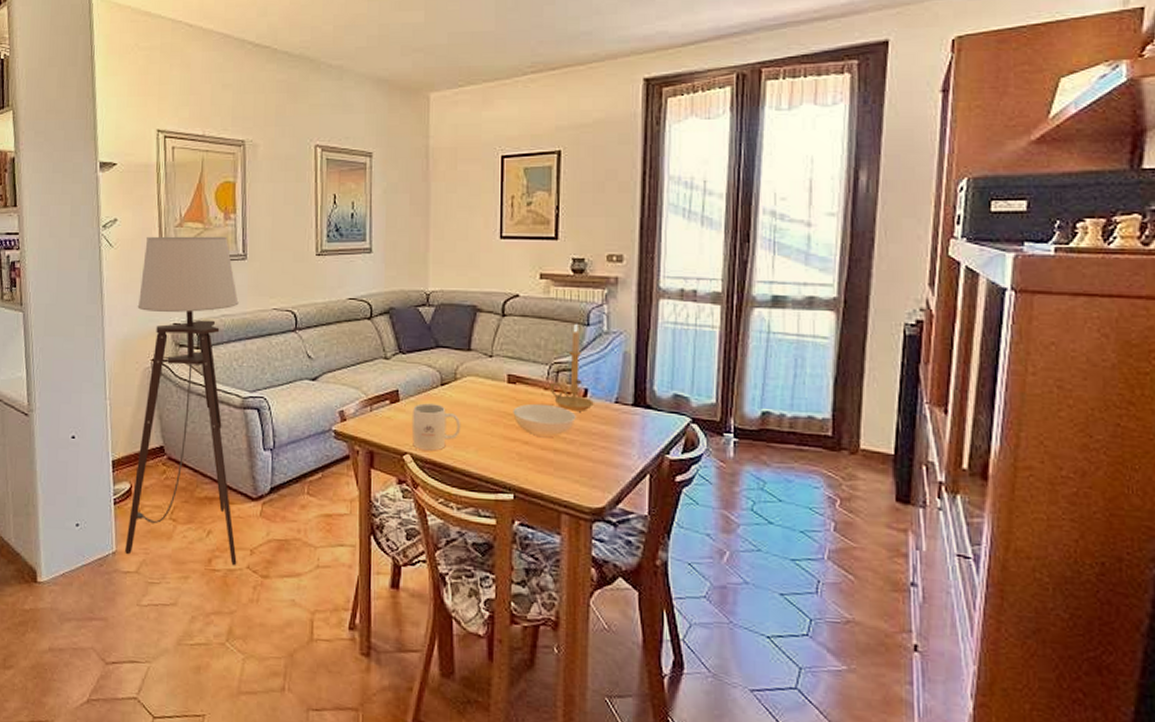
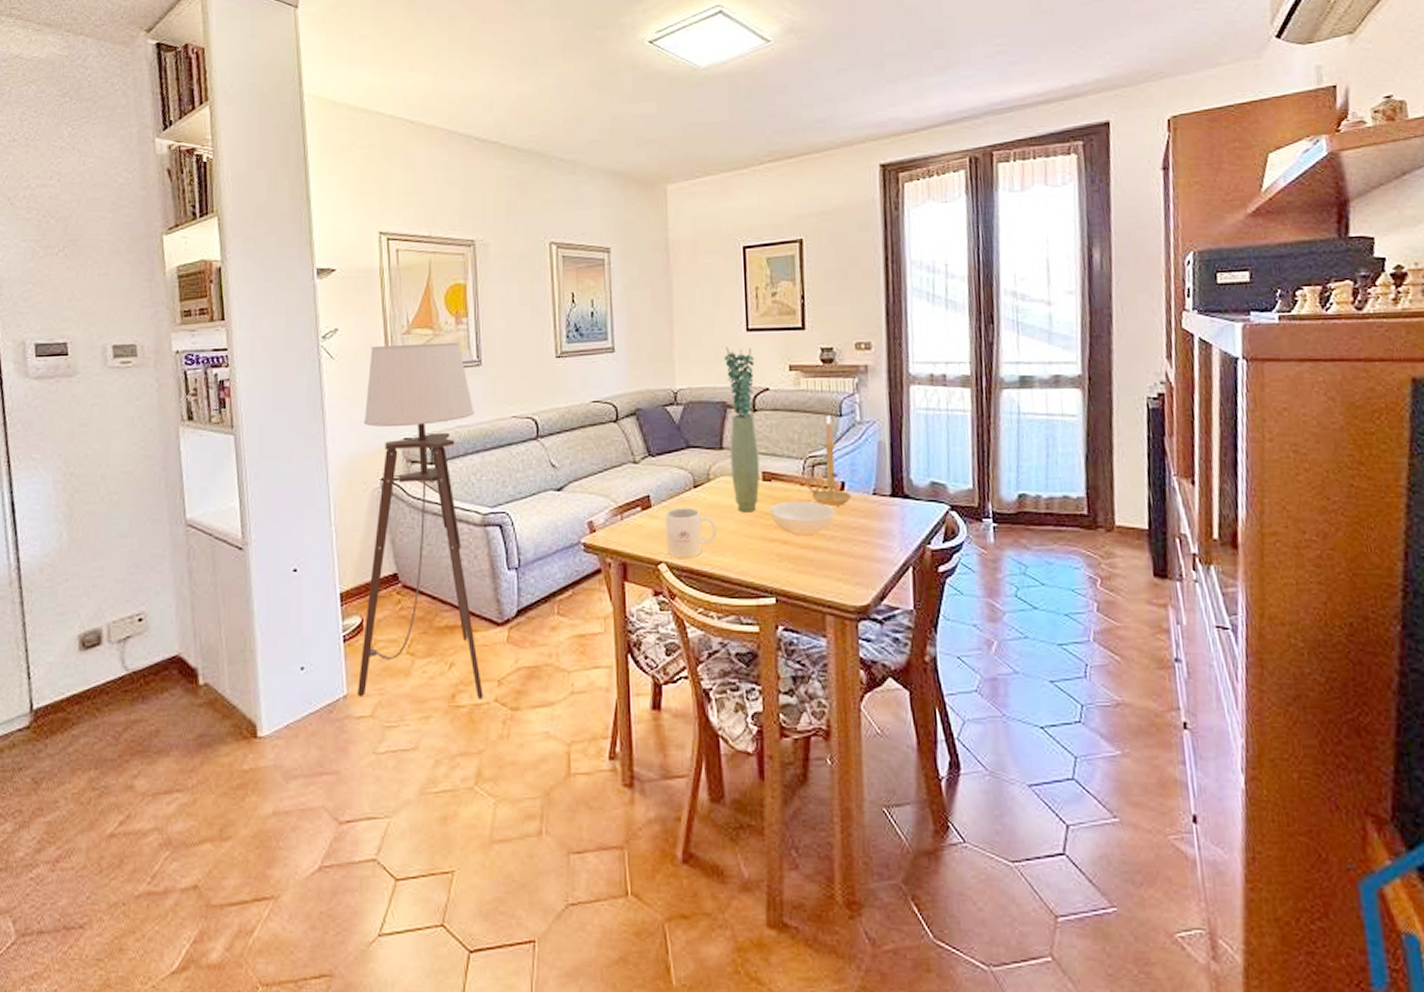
vase: none [477,253,506,412] -> present [724,347,760,513]

